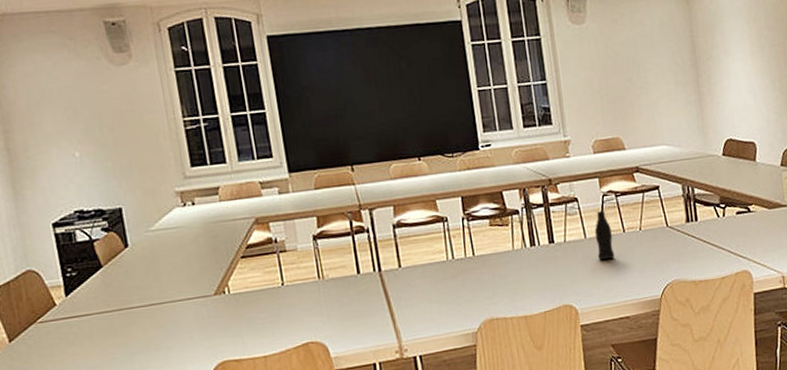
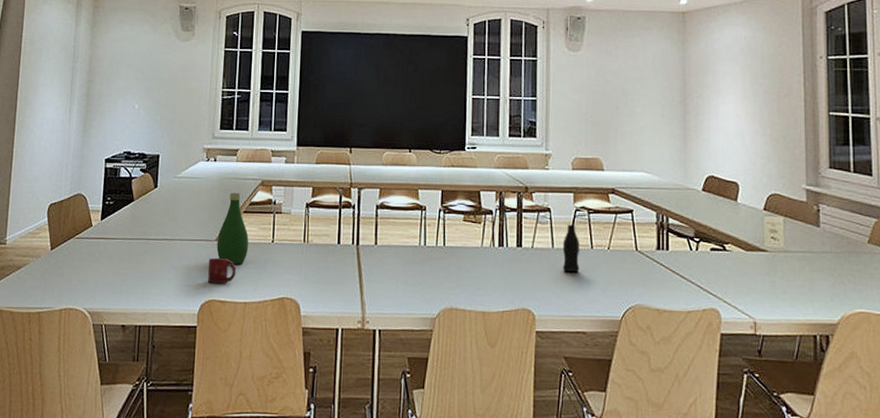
cup: none [210,312,248,344] -> present [208,257,237,284]
bottle: none [216,236,256,317] -> present [216,192,249,264]

